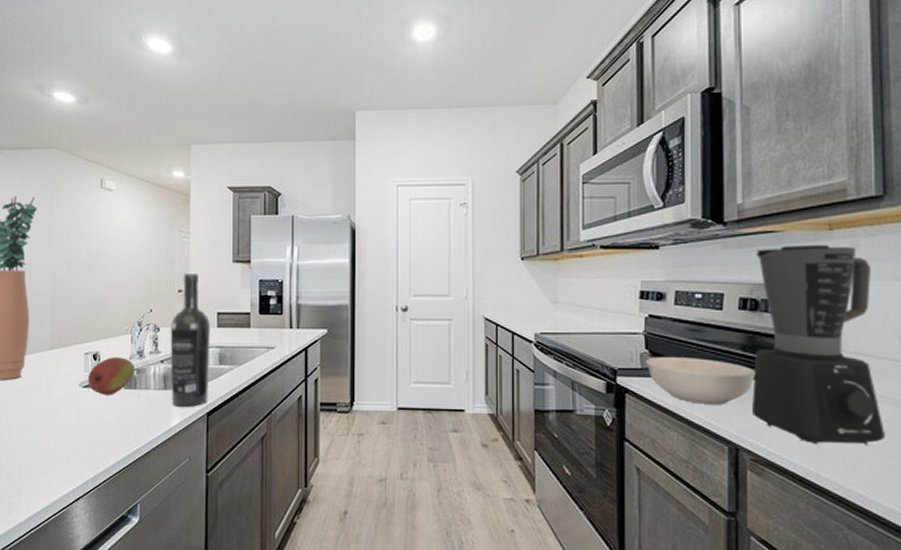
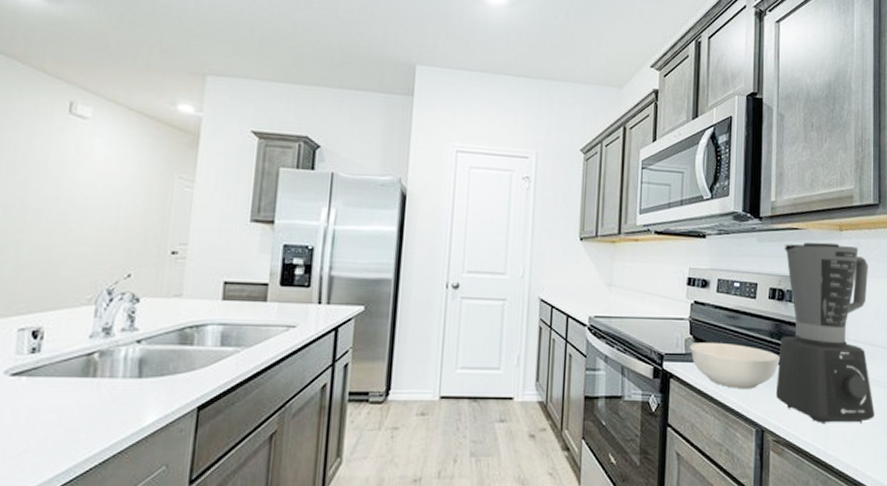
fruit: present [88,357,136,396] -> none [19,335,98,386]
wine bottle: present [170,274,211,407] -> none [147,232,214,400]

